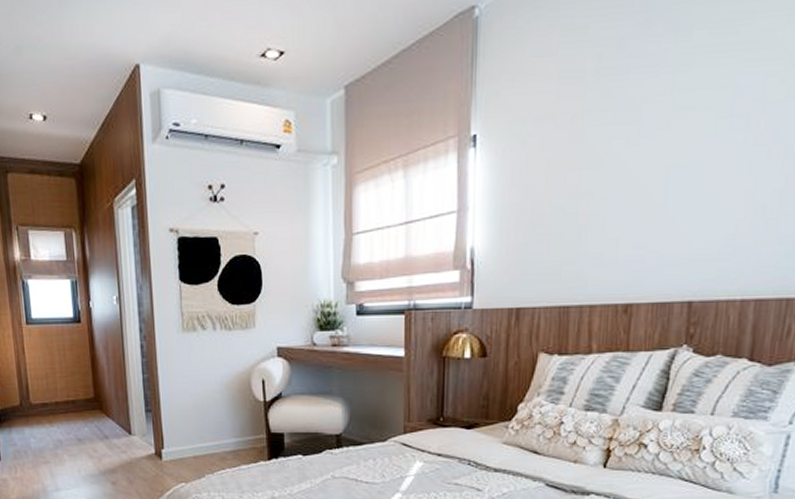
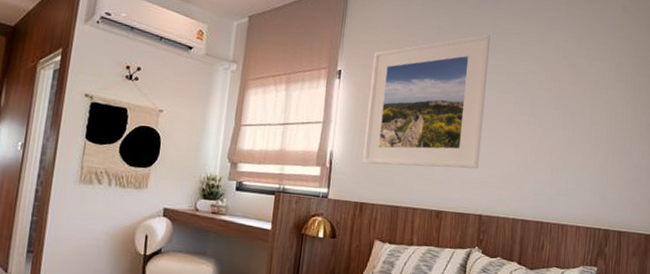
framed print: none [515,29,704,257] -> present [362,34,490,169]

